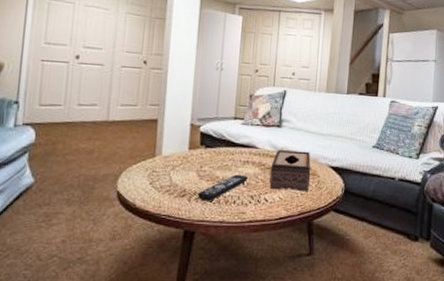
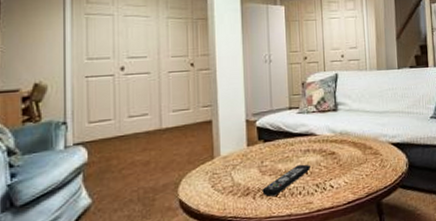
tissue box: present [269,150,311,192] -> none [332,131,374,175]

